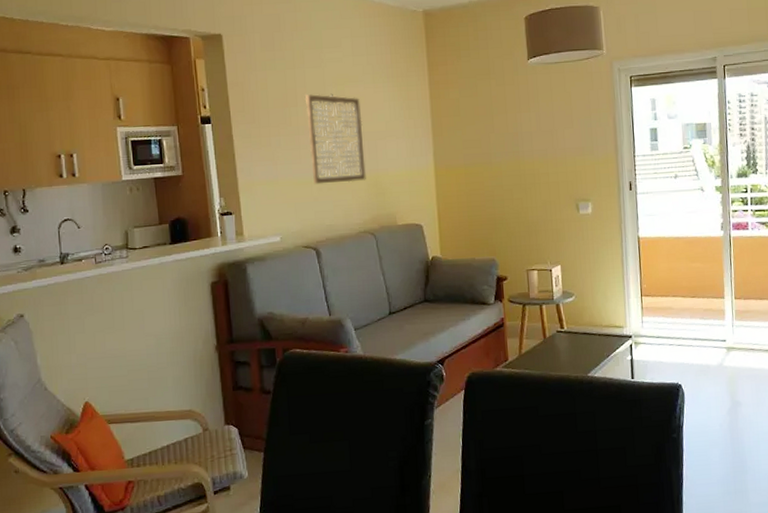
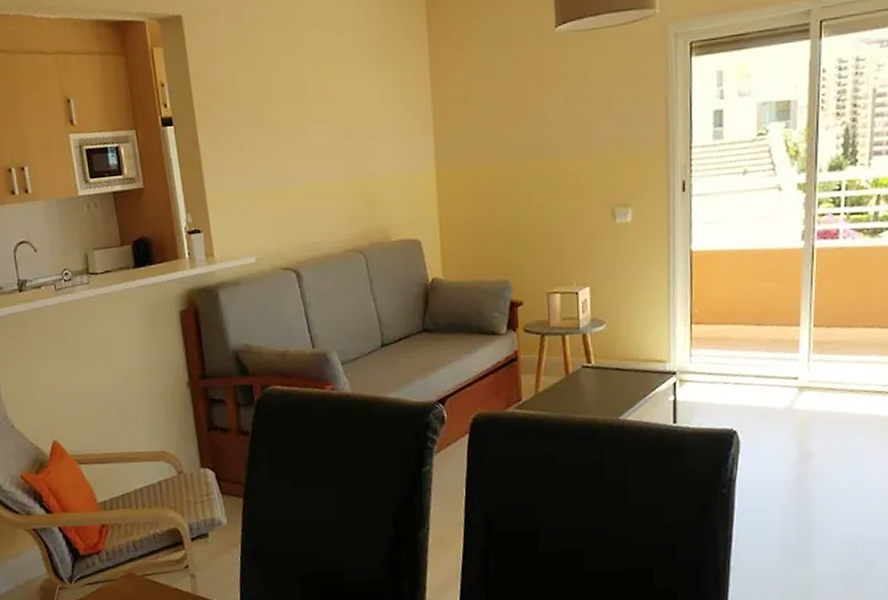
wall art: present [305,93,366,185] -> none [280,82,354,195]

